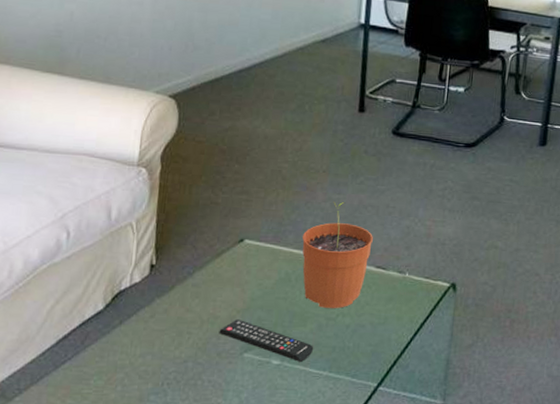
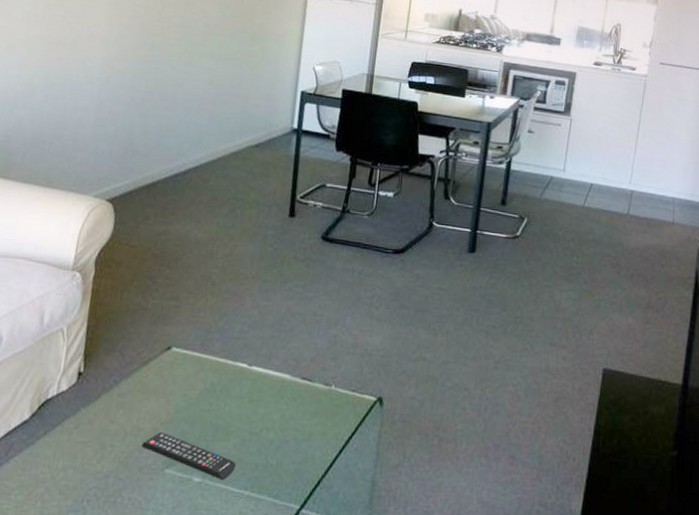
plant pot: present [302,202,373,308] -> none [228,309,300,422]

